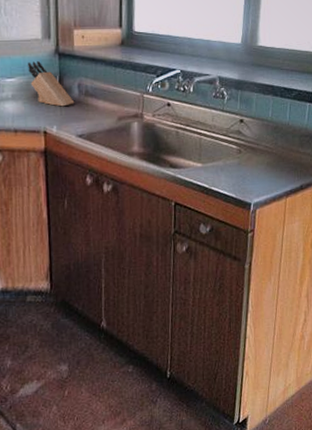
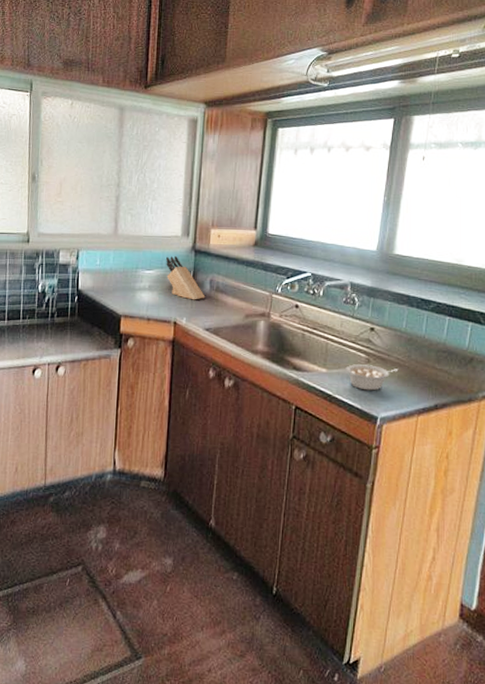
legume: none [219,155,266,180] -> present [345,364,397,391]

